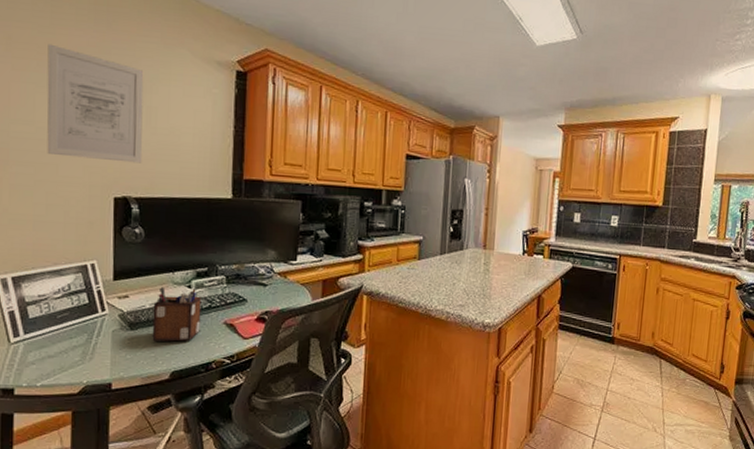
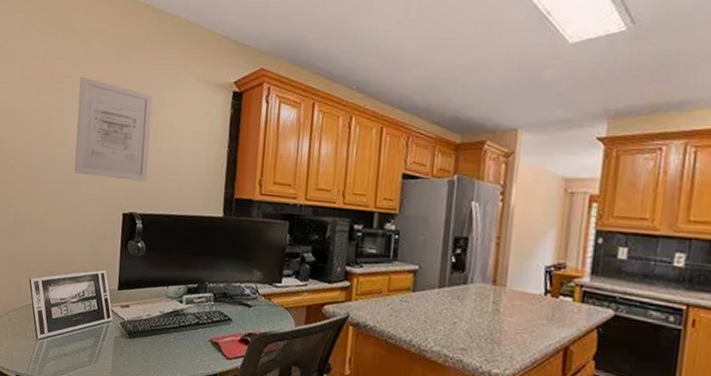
desk organizer: present [152,287,202,342] -> none [146,300,191,355]

